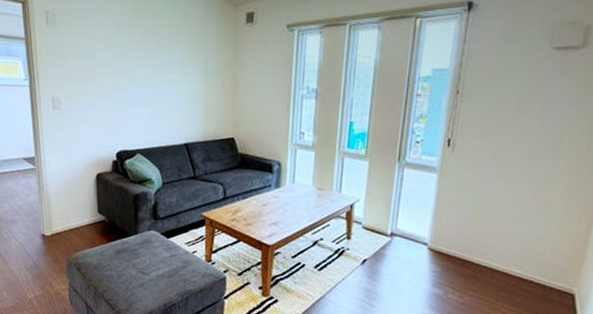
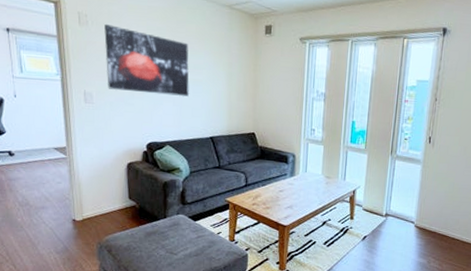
wall art: none [72,22,162,100] -> present [104,23,190,97]

